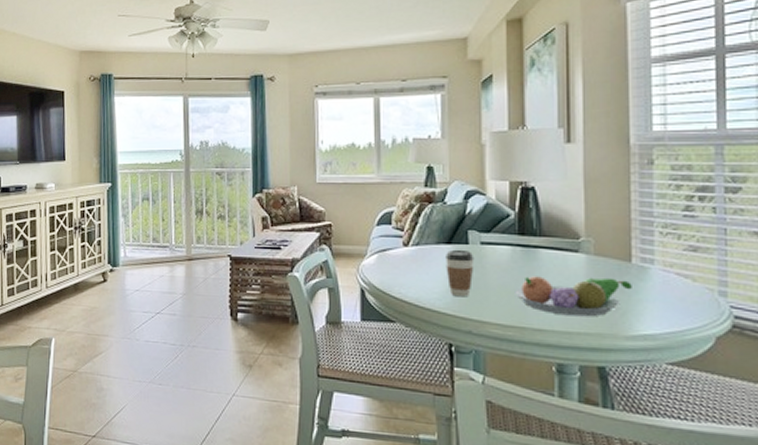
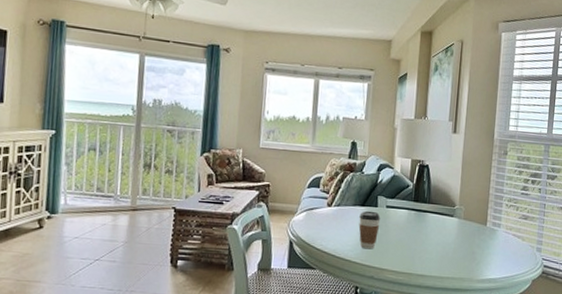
fruit bowl: present [514,276,632,317] -> none [407,234,485,266]

